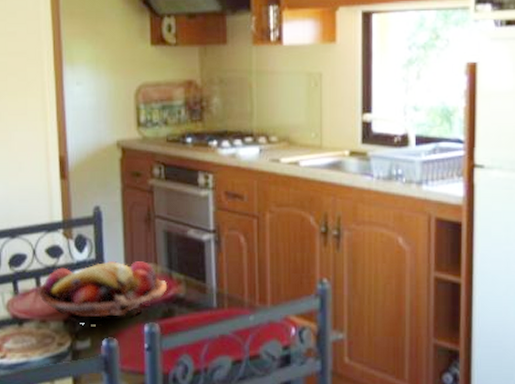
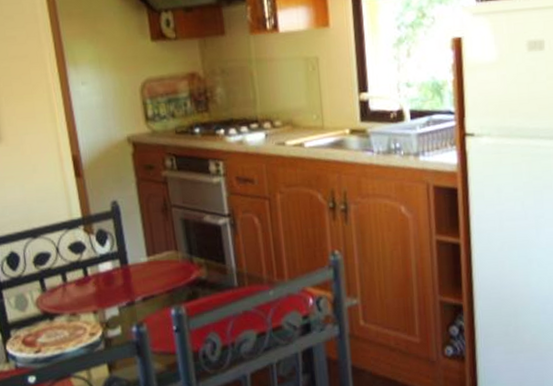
fruit basket: present [35,260,168,326] -> none [62,249,190,313]

